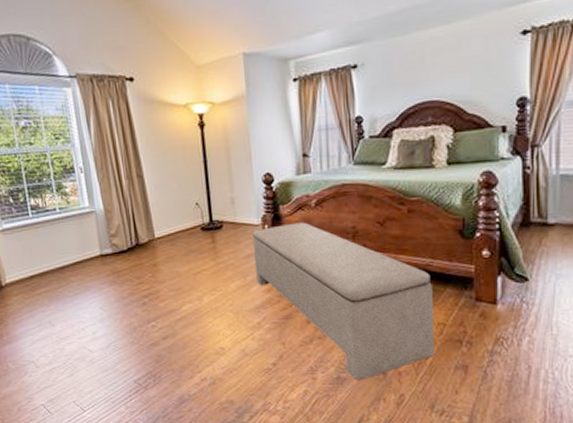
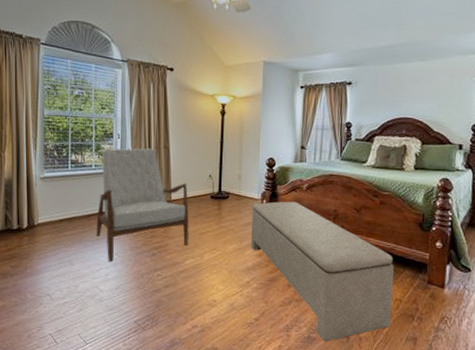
armchair: none [64,180,183,318] -> present [96,148,189,262]

